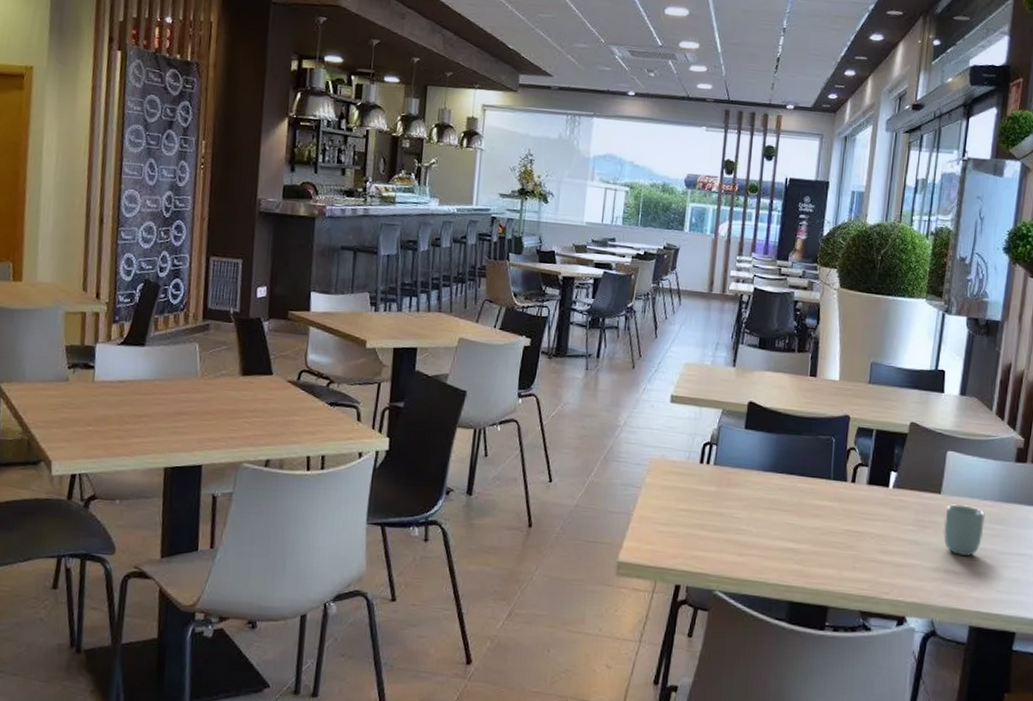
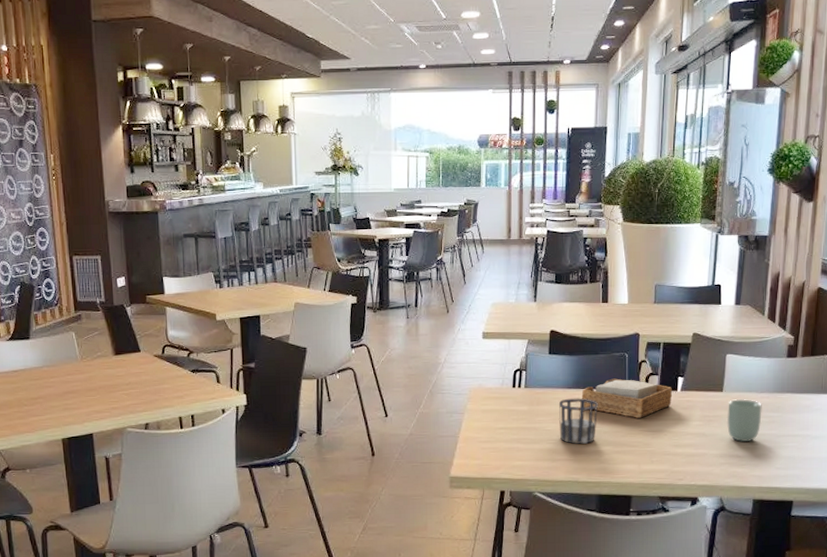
cup: none [749,482,798,539] -> present [559,398,599,444]
napkin holder: none [778,465,883,515] -> present [581,378,672,418]

